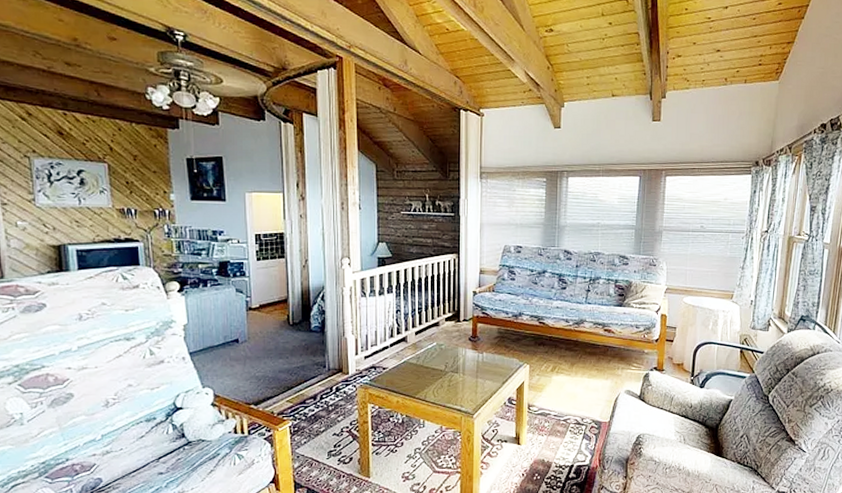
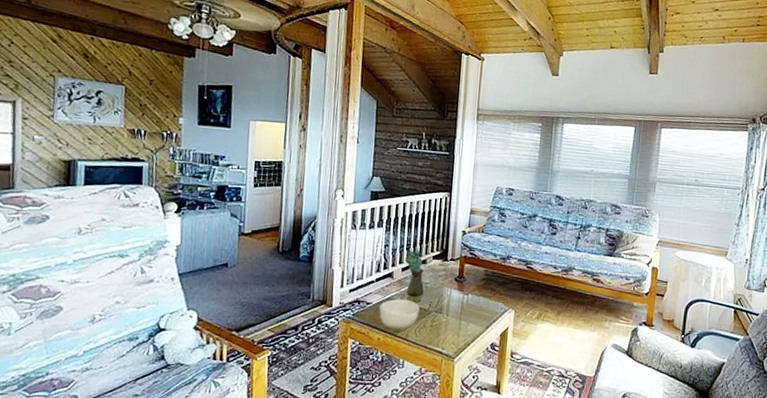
bowl: none [396,361,437,393] -> present [379,298,421,331]
vase: none [418,311,440,365] -> present [405,248,425,303]

